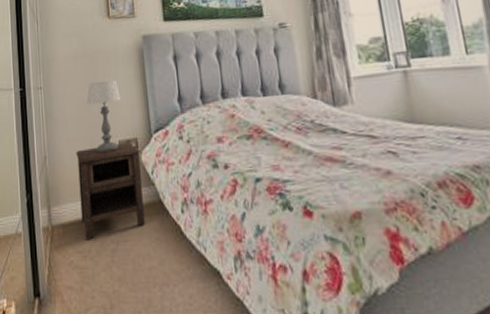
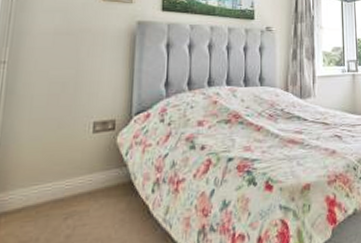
nightstand: present [76,142,145,240] -> none [32,124,118,228]
table lamp: present [86,79,121,154] -> none [61,60,103,135]

